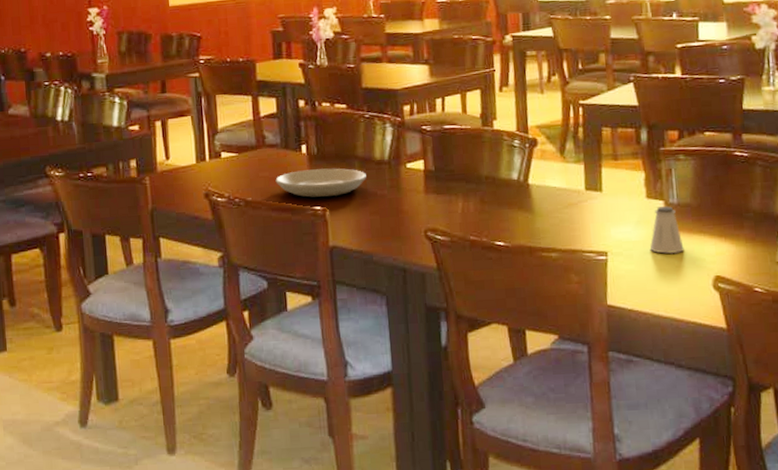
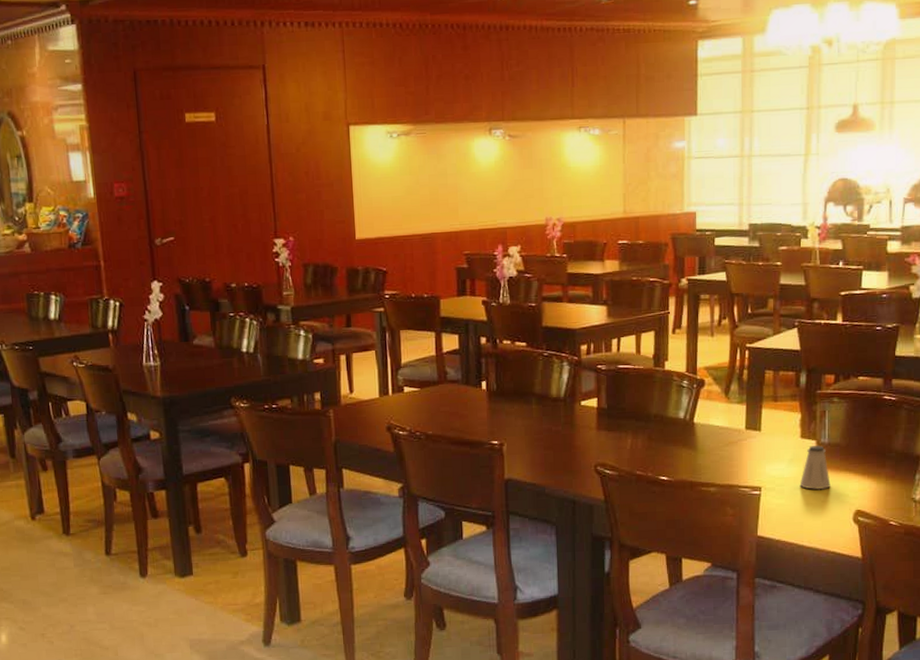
plate: present [275,168,366,198] -> none [455,404,542,432]

